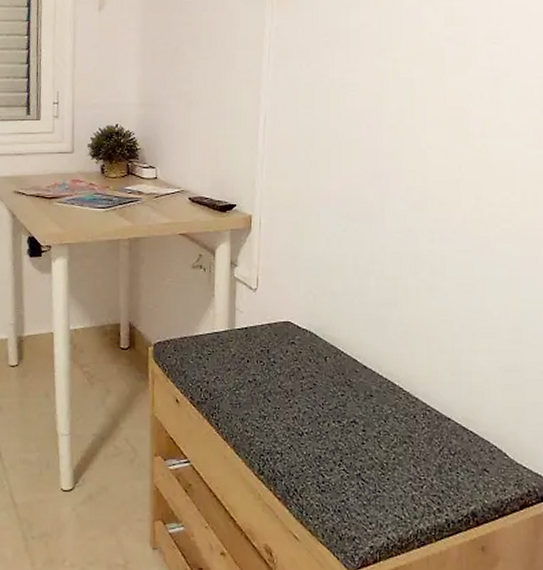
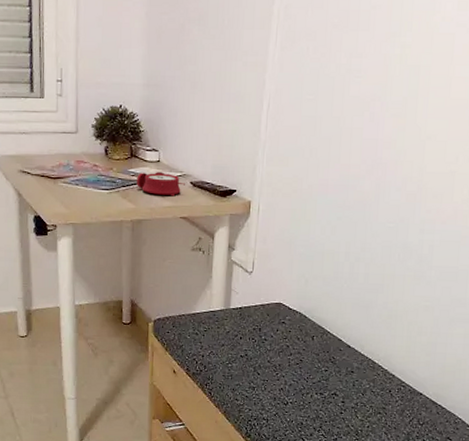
alarm clock: none [134,189,183,213] -> present [137,172,185,197]

